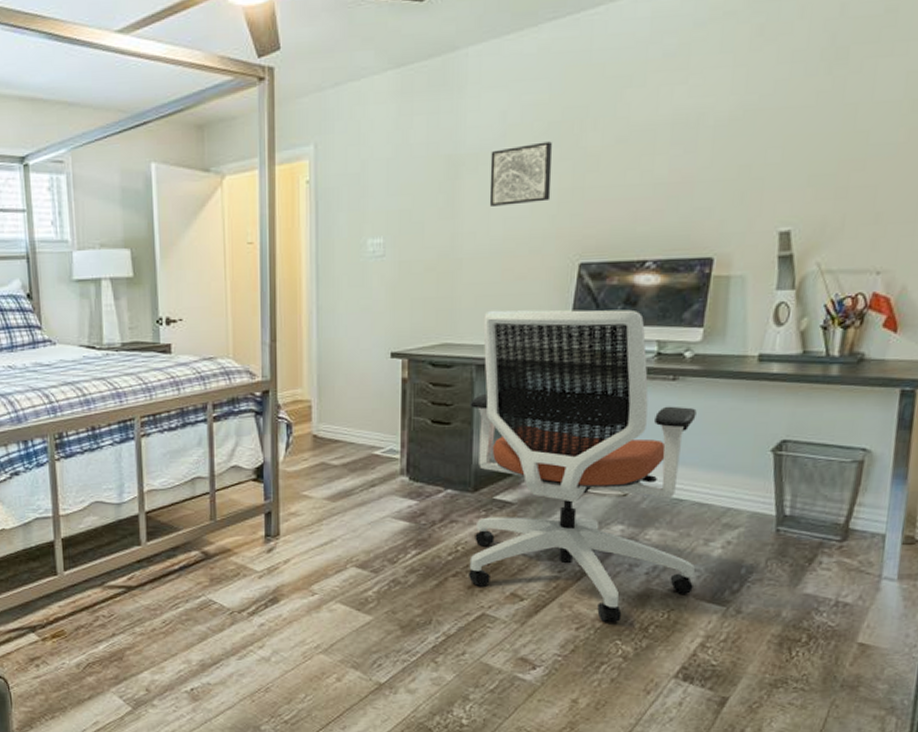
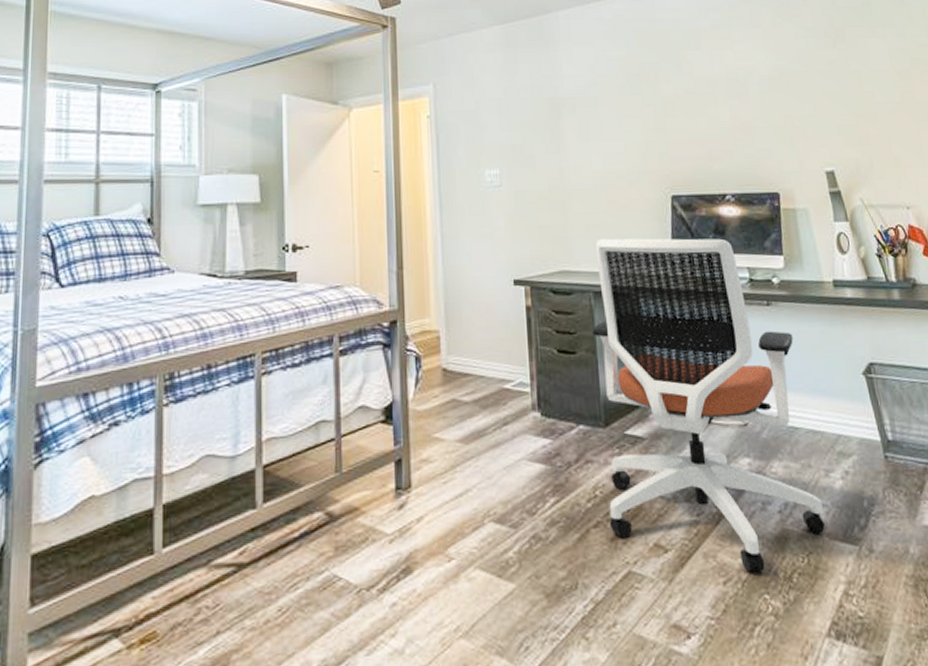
wall art: present [489,141,553,206] -> none [585,90,640,143]

